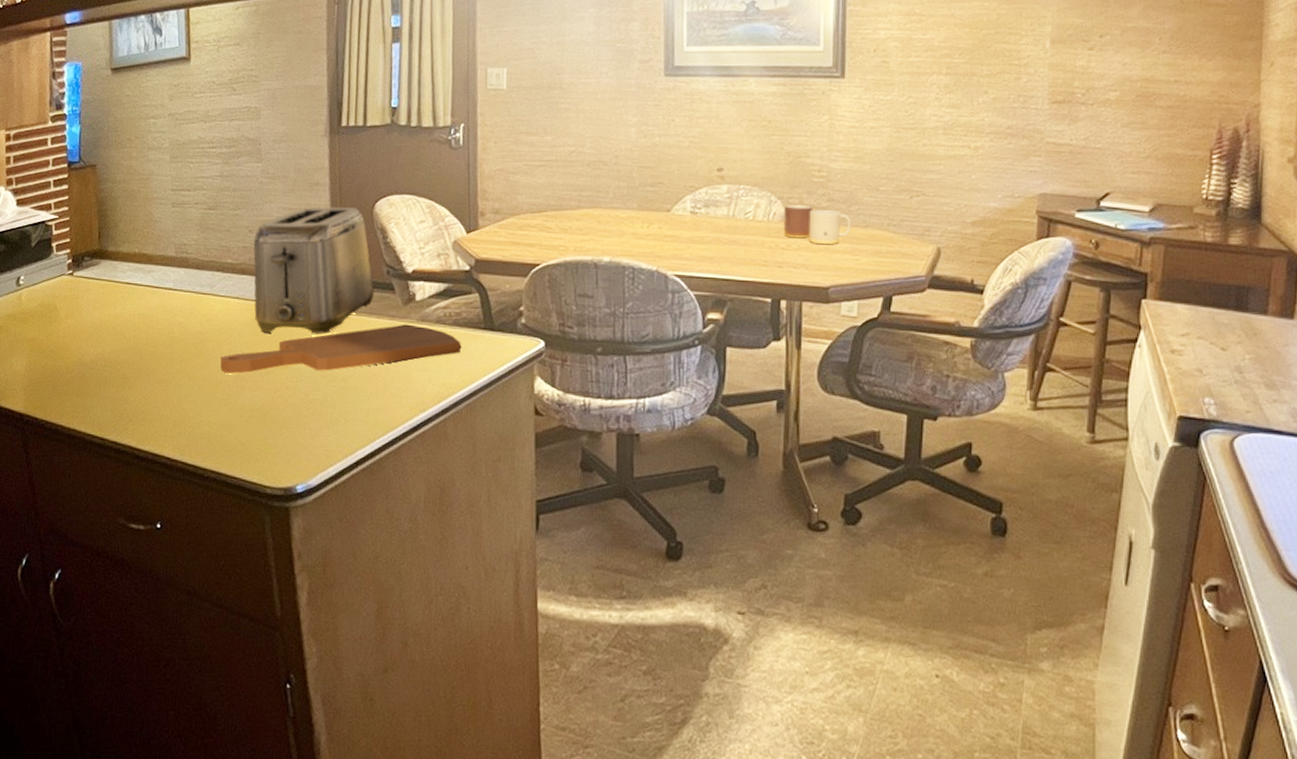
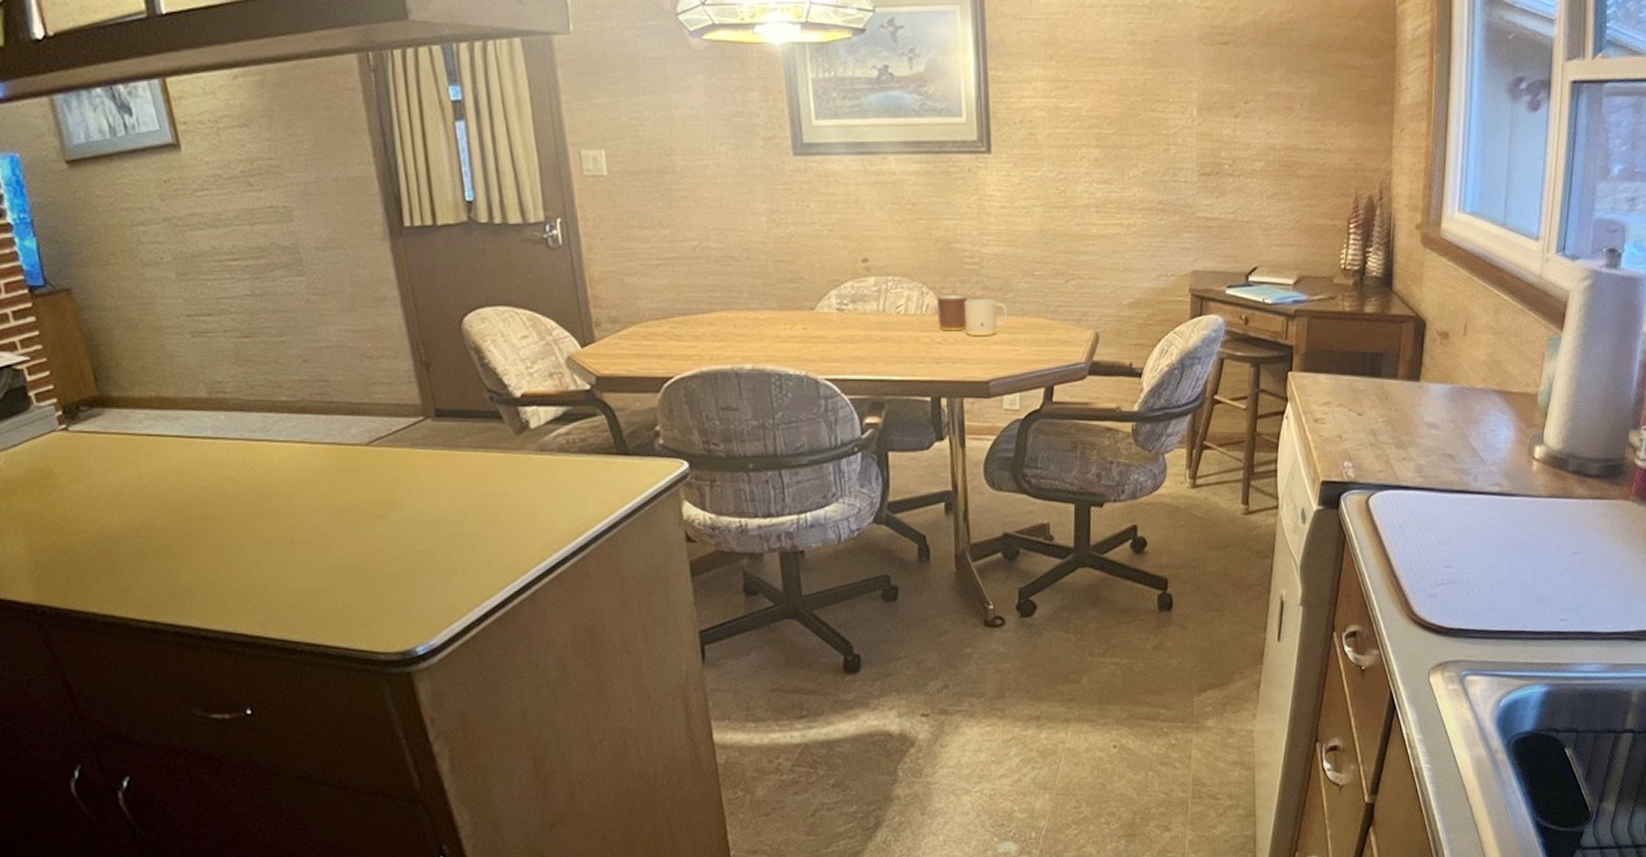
cutting board: present [220,324,461,374] -> none [293,456,592,531]
toaster: present [253,207,374,333] -> none [311,325,478,480]

